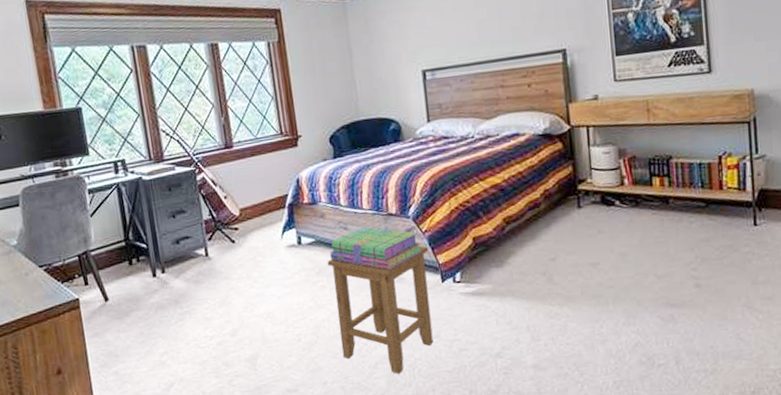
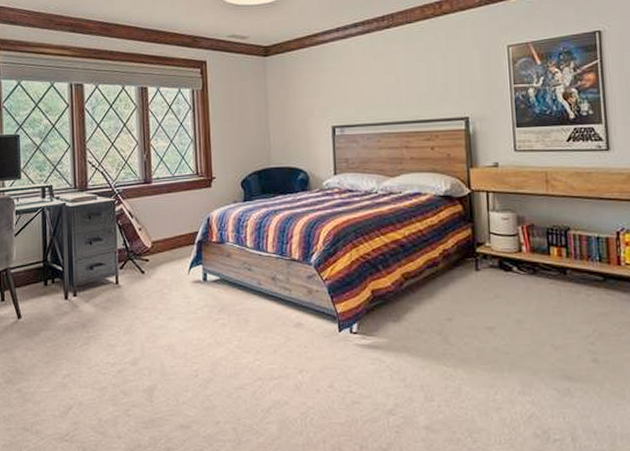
stool: present [327,246,434,374] -> none [229,293,328,421]
stack of books: present [330,226,422,270] -> none [233,270,321,315]

